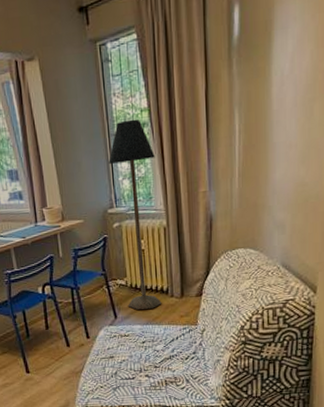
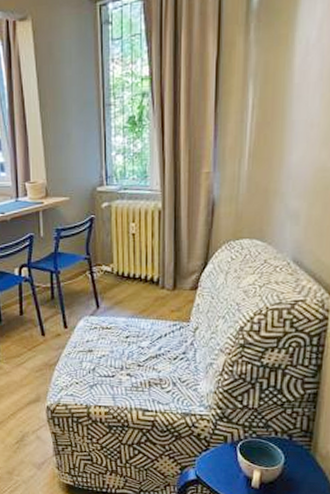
floor lamp: present [109,119,162,310] -> none [102,88,154,300]

